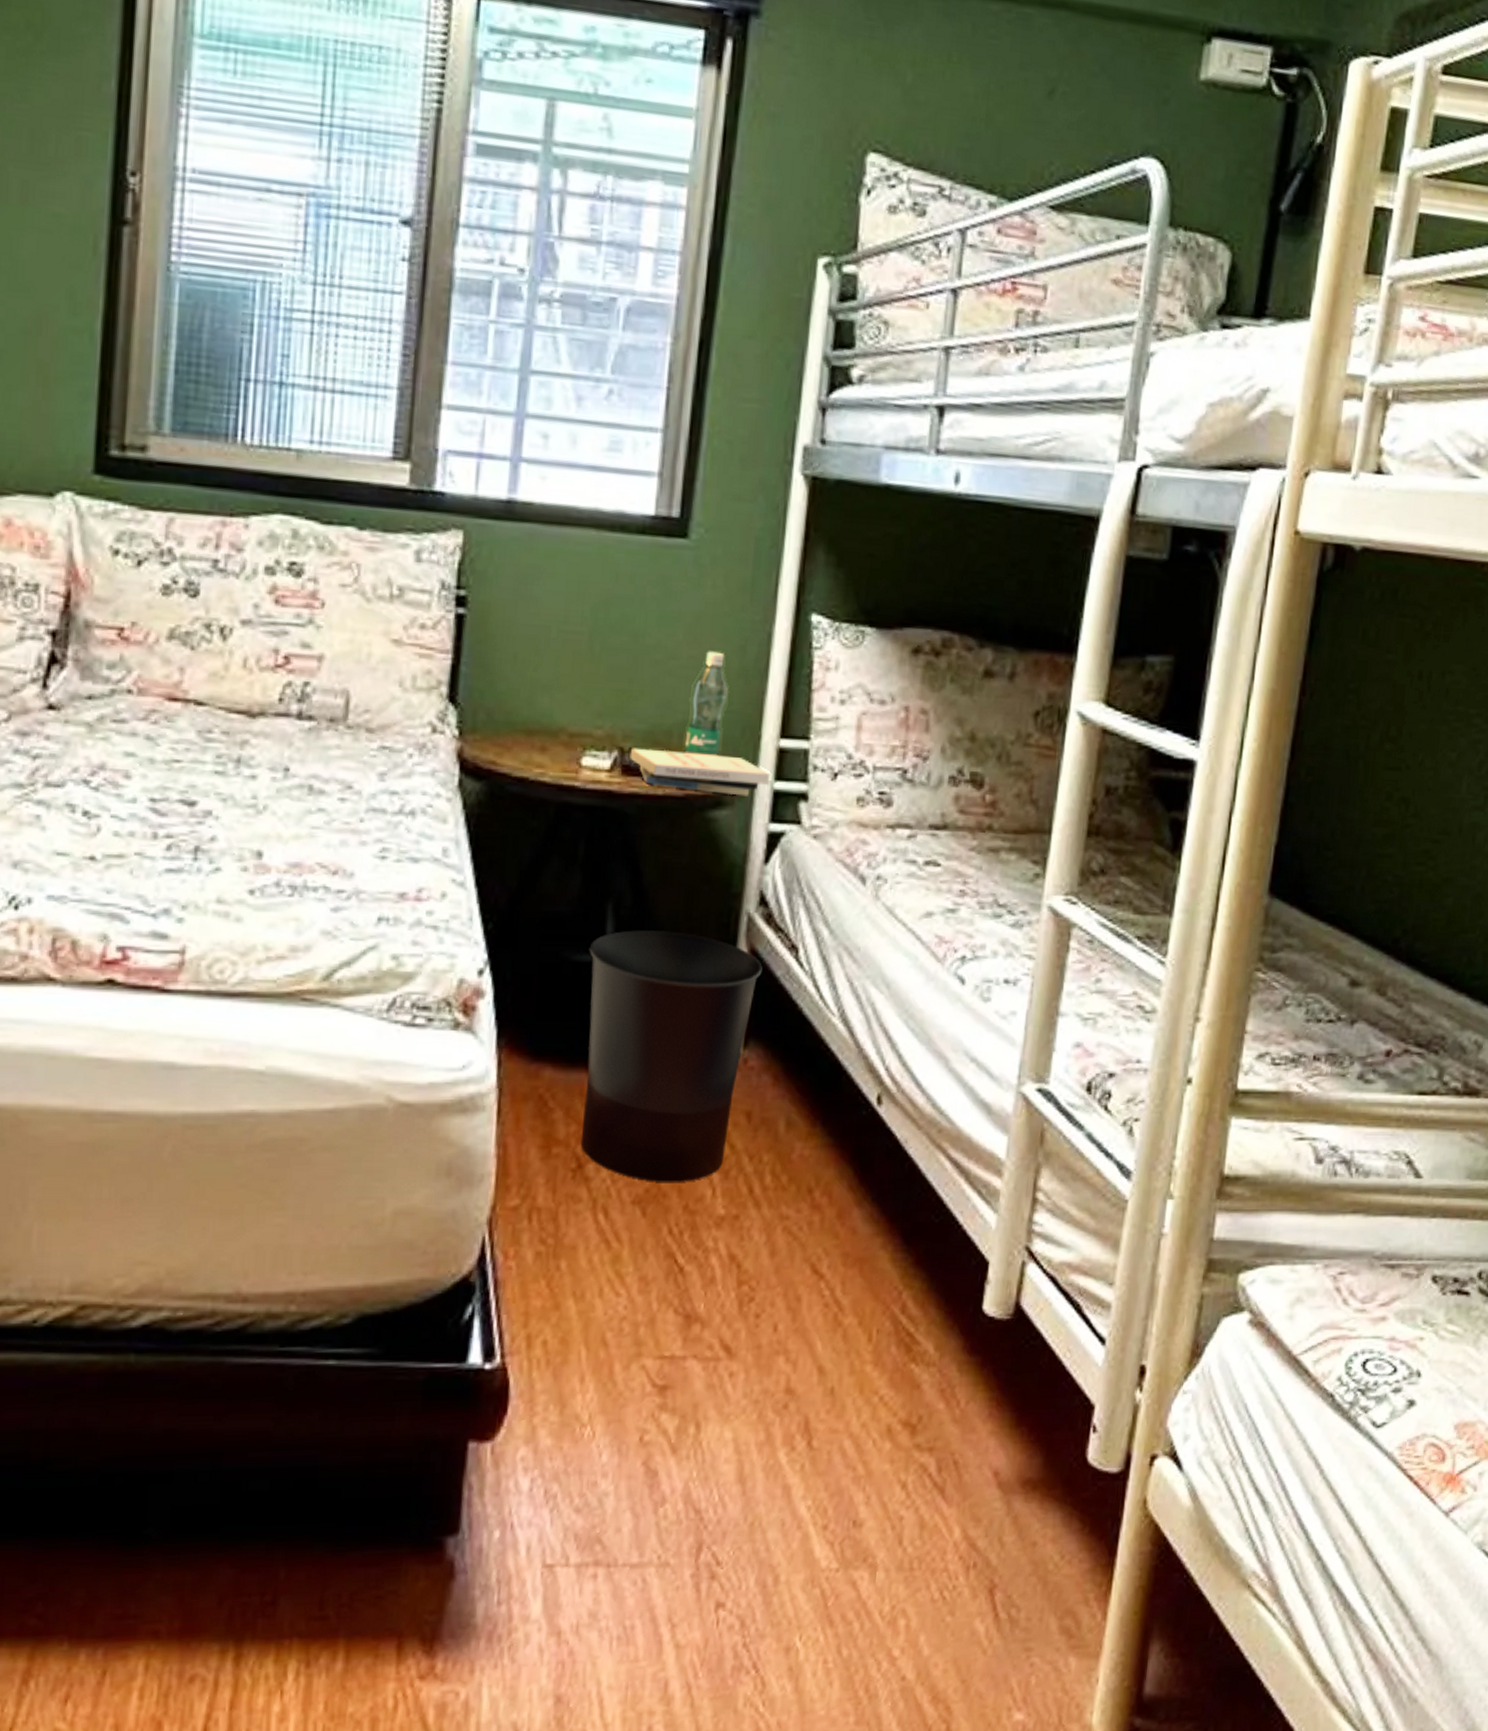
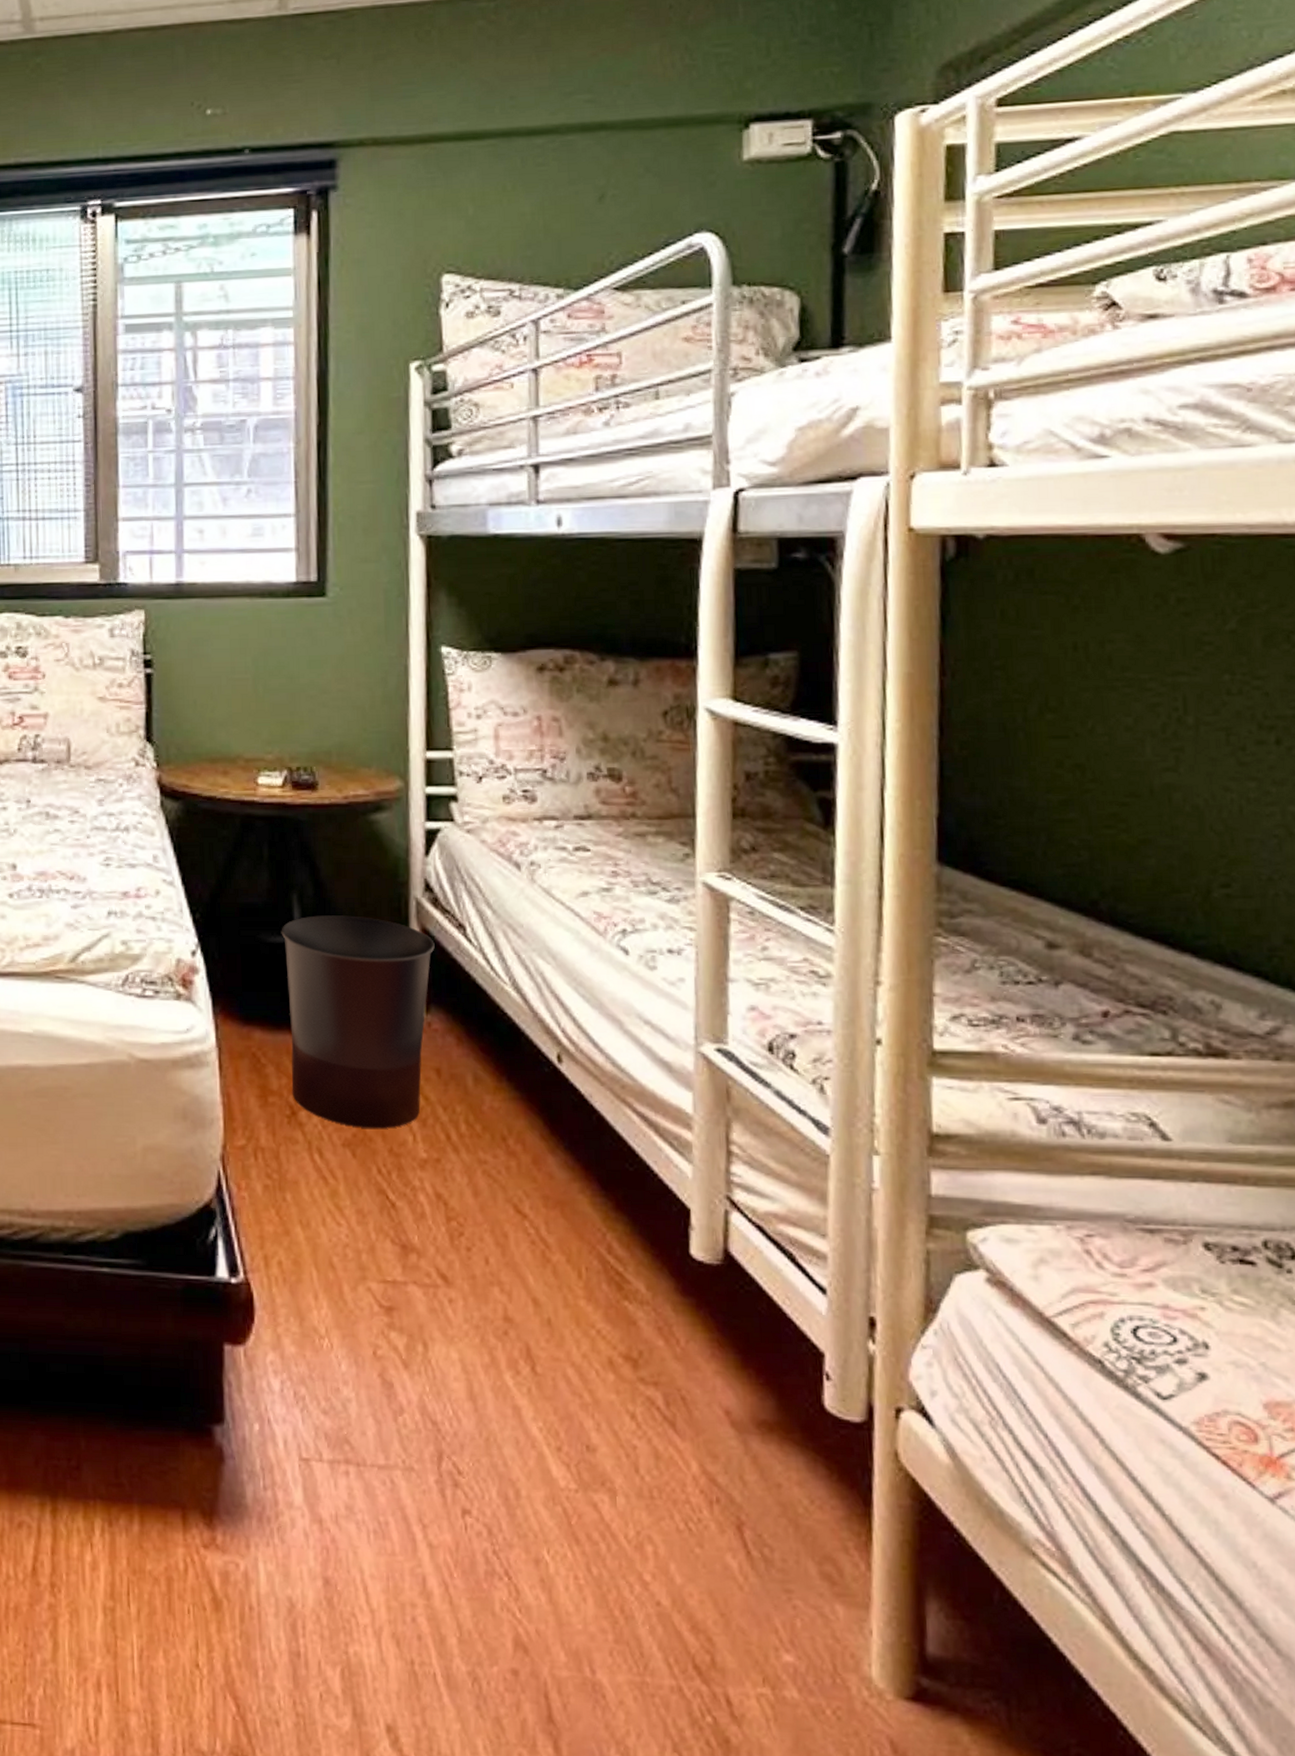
books: present [630,748,771,797] -> none [297,767,422,801]
bottle: present [684,651,728,757] -> none [343,684,375,770]

